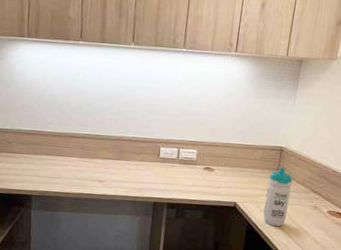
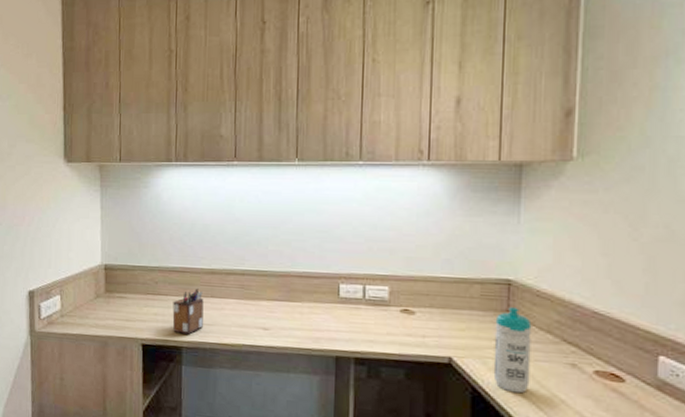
desk organizer: none [23,148,51,186] -> present [172,288,204,335]

